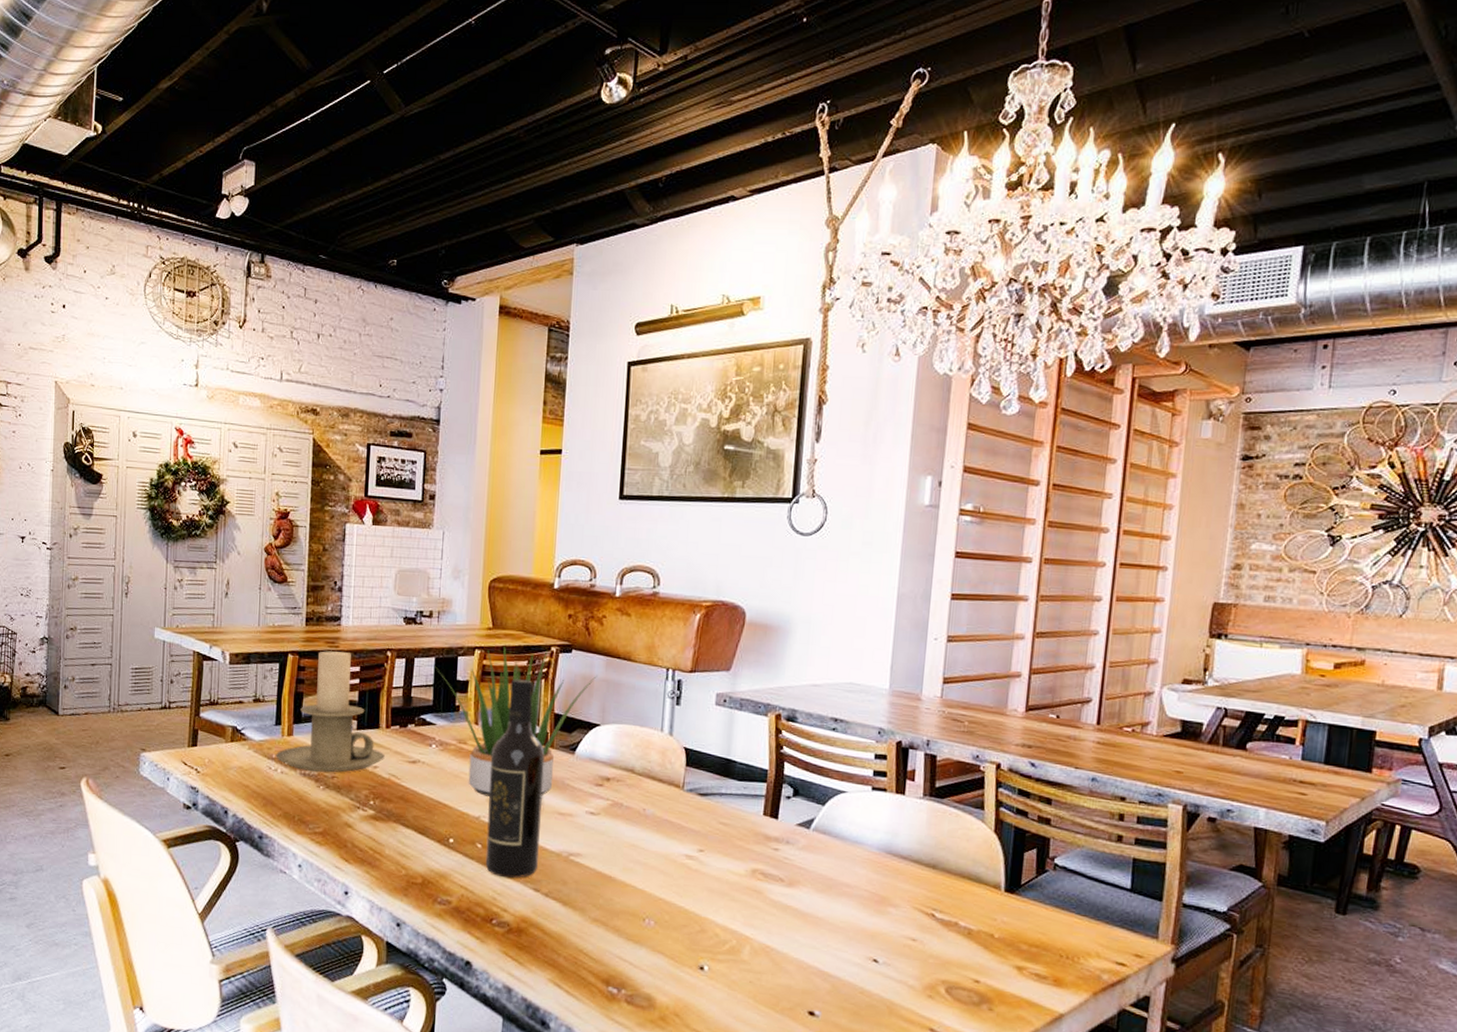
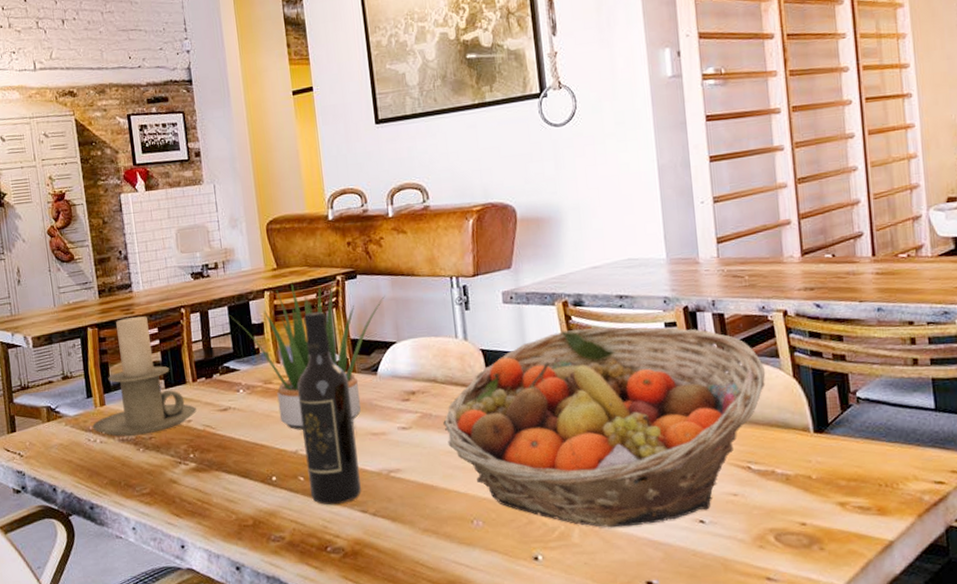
fruit basket: none [633,744,968,954] -> present [443,327,766,528]

